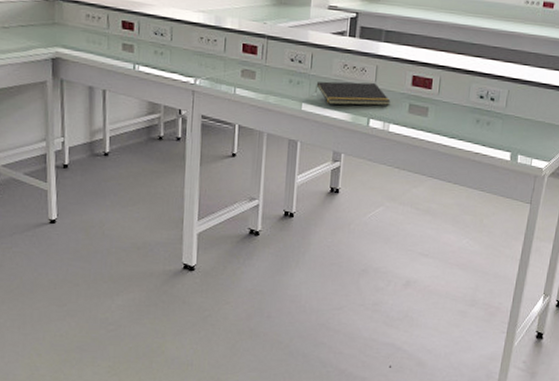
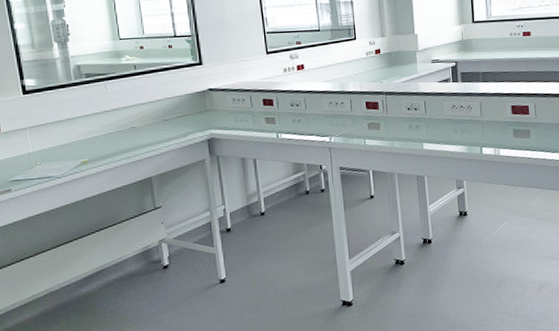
notepad: present [314,81,391,106] -> none [431,117,497,141]

